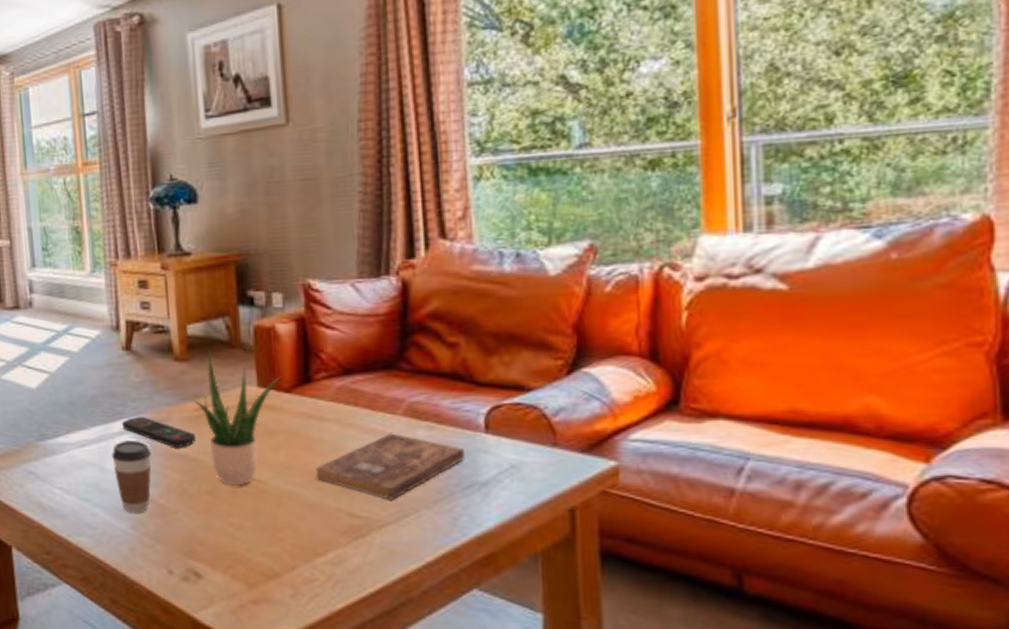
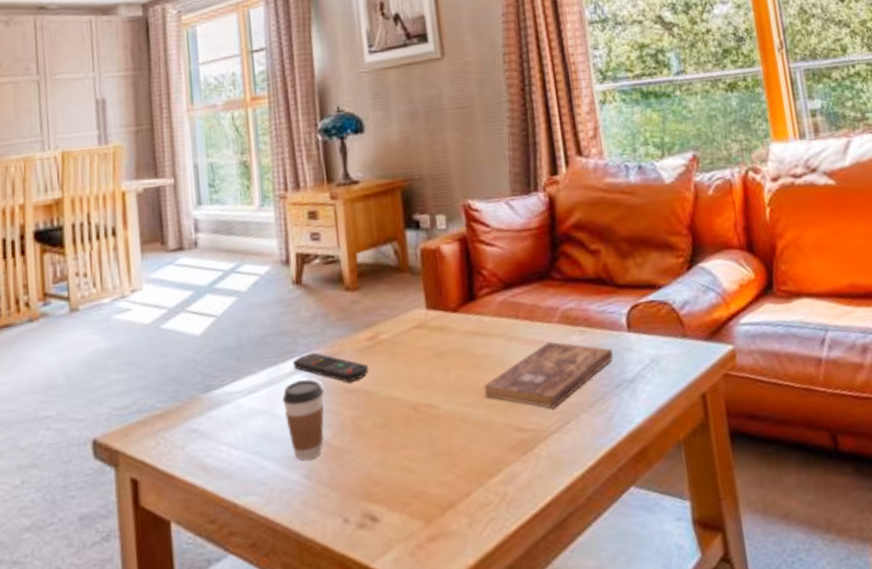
potted plant: present [192,349,282,486] -> none [364,276,449,415]

